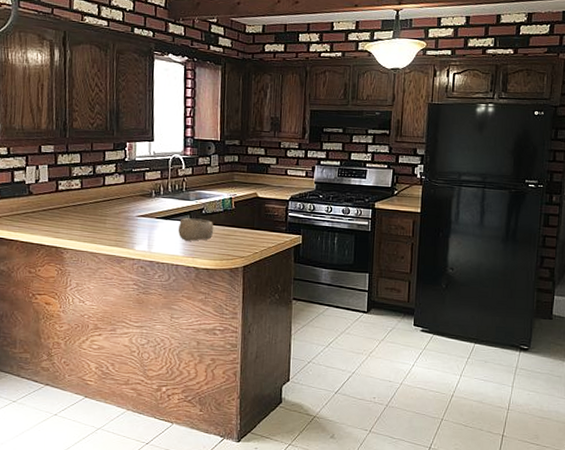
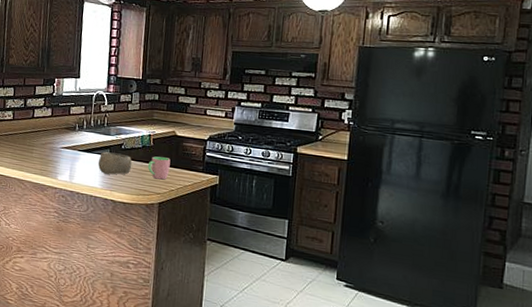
cup: none [230,219,253,243] -> present [147,156,171,180]

